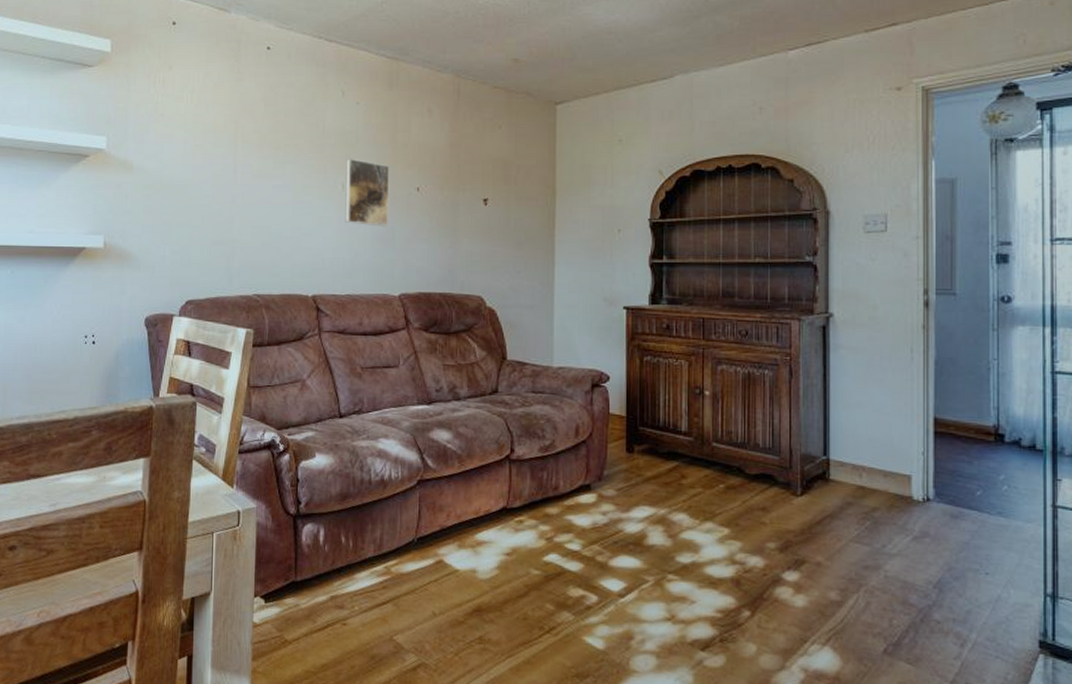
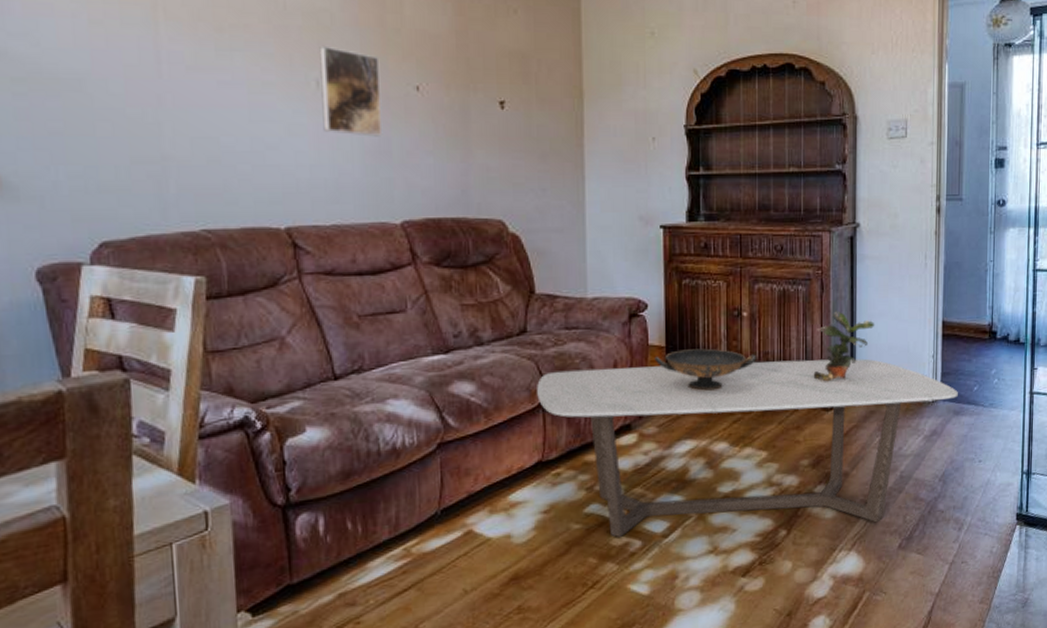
coffee table: none [505,429,956,621] -> present [537,358,958,538]
decorative bowl: none [615,421,719,462] -> present [654,348,757,391]
potted plant: none [780,397,852,467] -> present [813,311,875,382]

